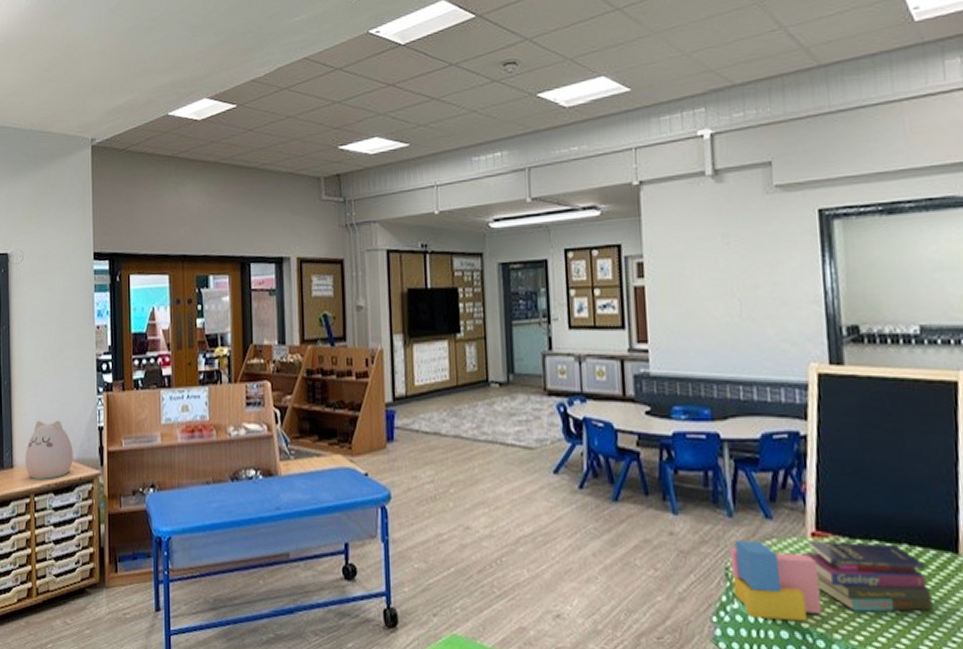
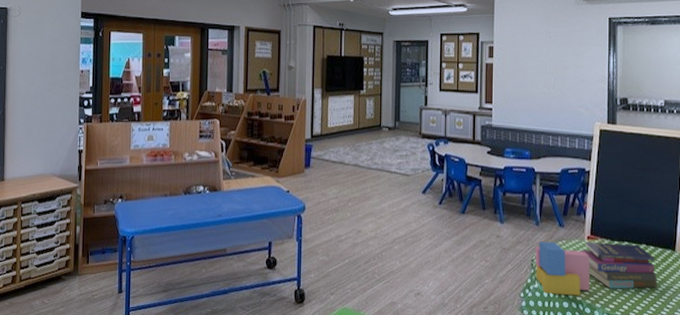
plush toy: present [25,420,73,479] -> none [14,143,56,190]

